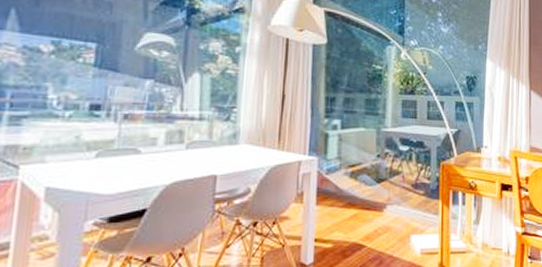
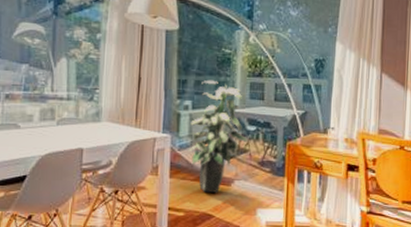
indoor plant: none [337,97,400,220] -> present [188,79,248,193]

